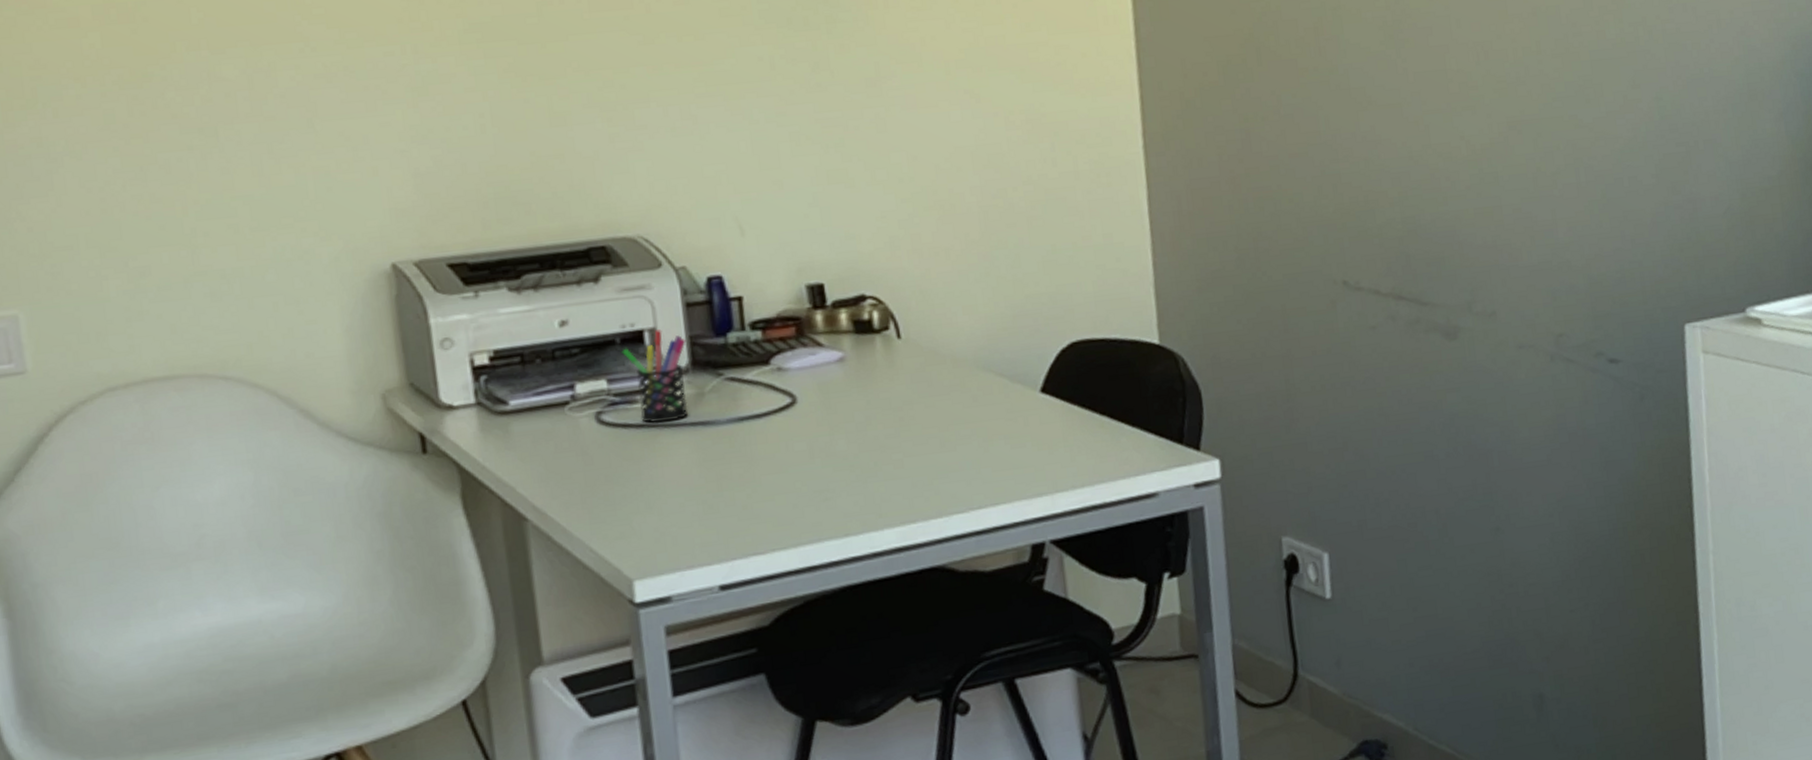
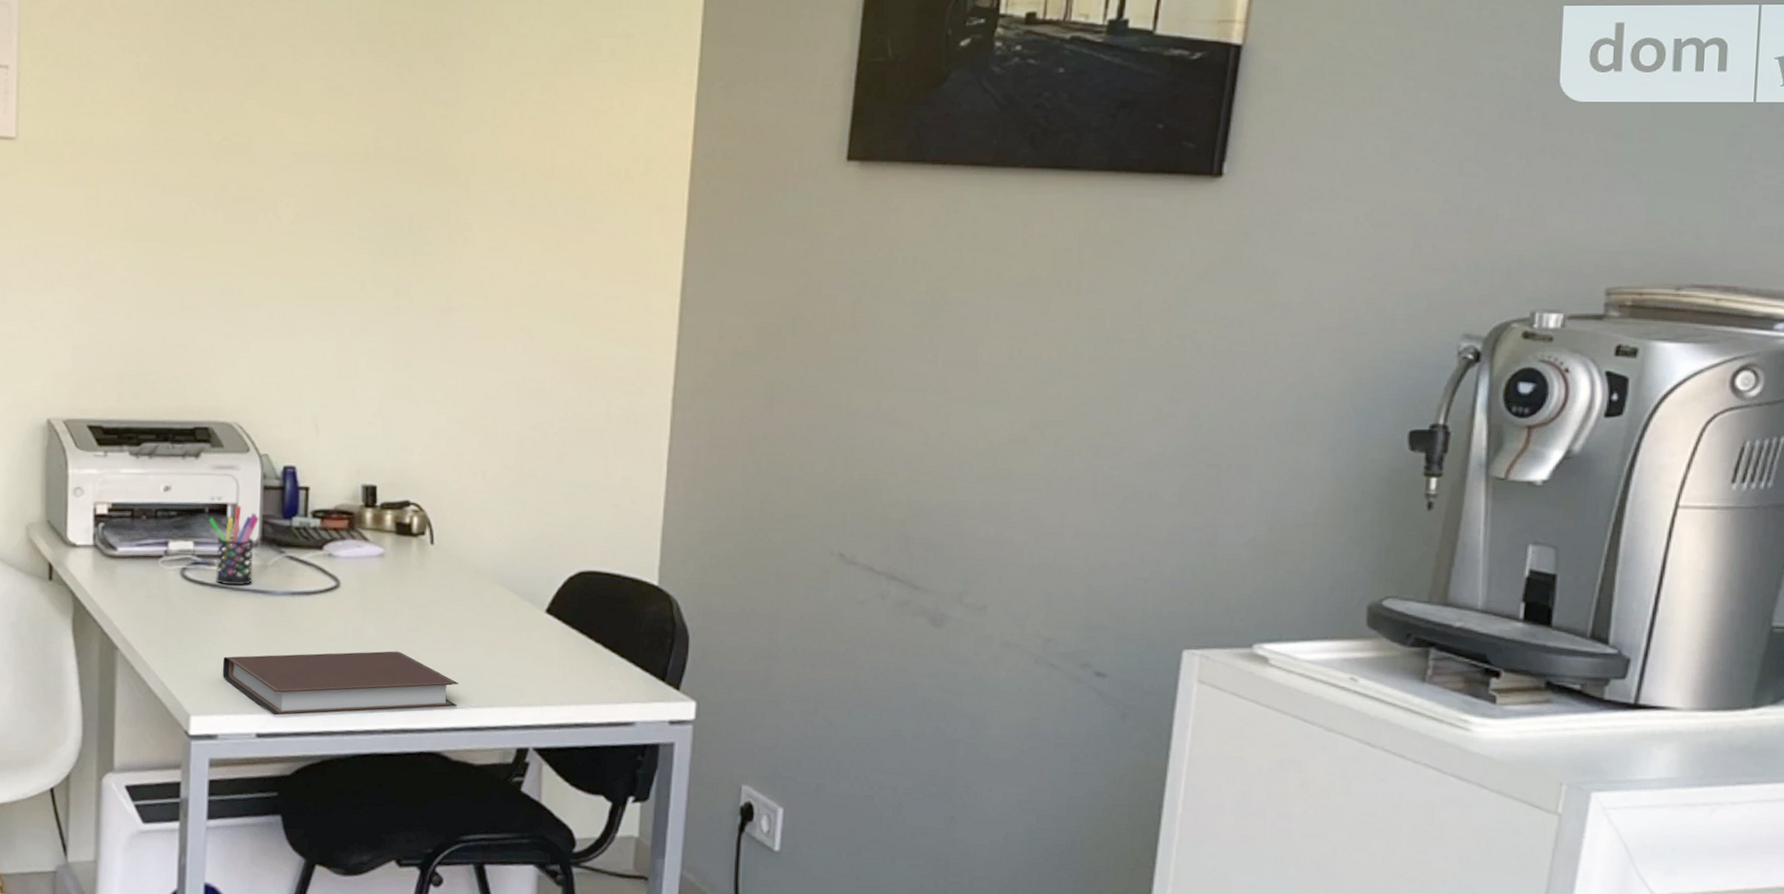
notebook: none [665,462,957,562] -> present [223,651,459,716]

